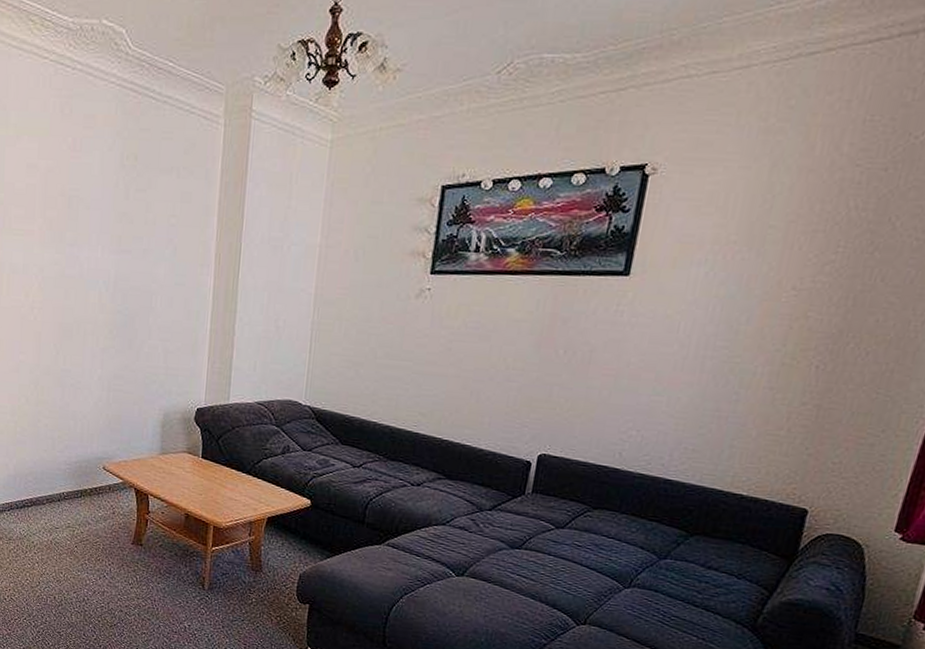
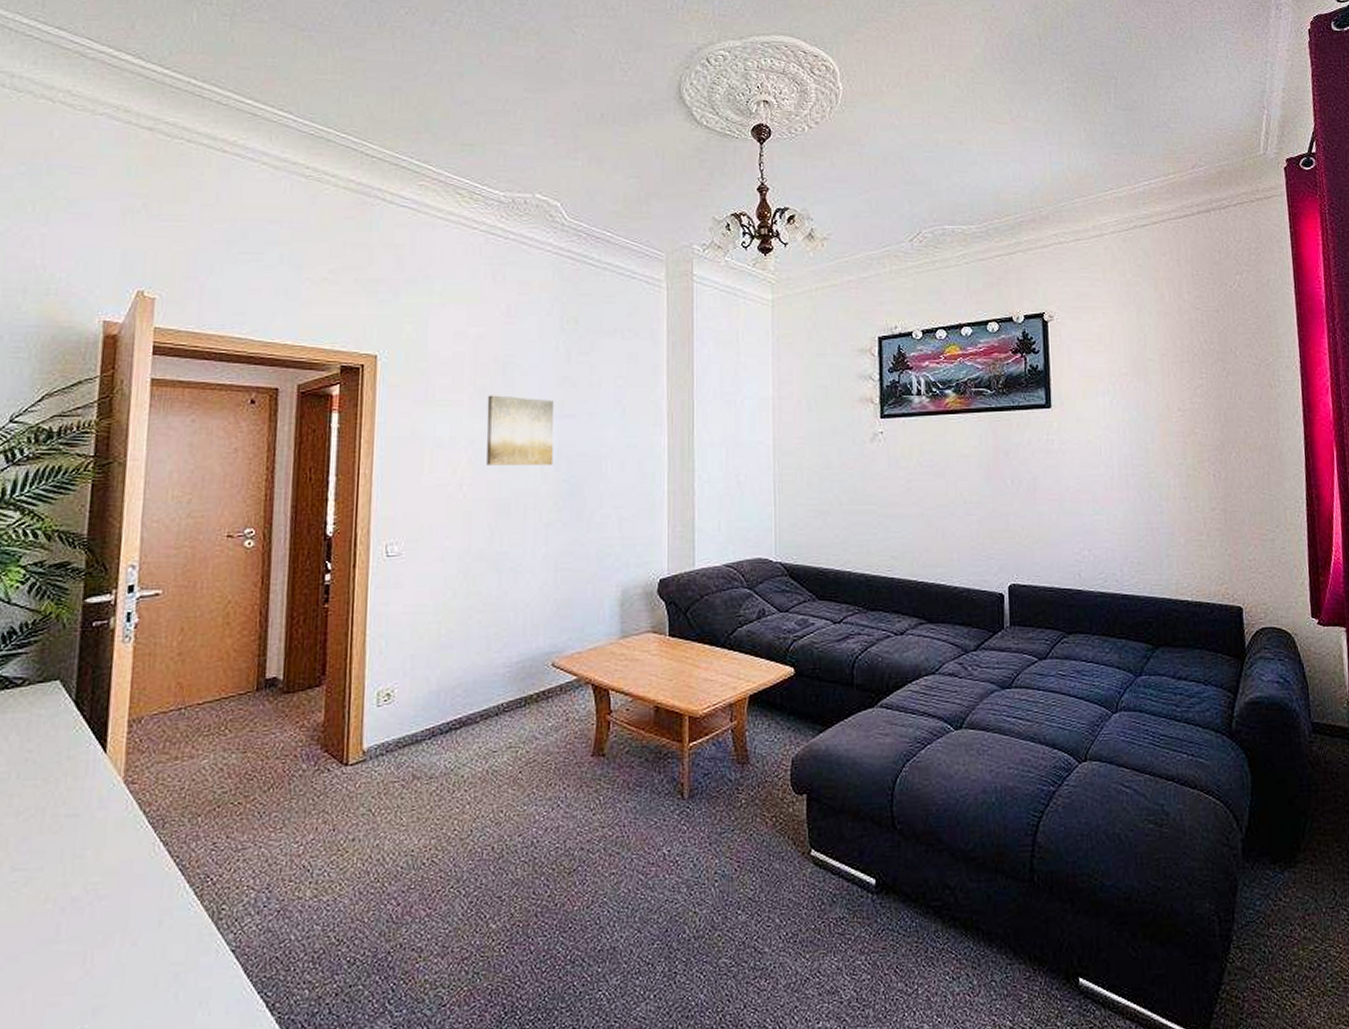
wall art: none [53,227,112,296] -> present [486,395,554,465]

